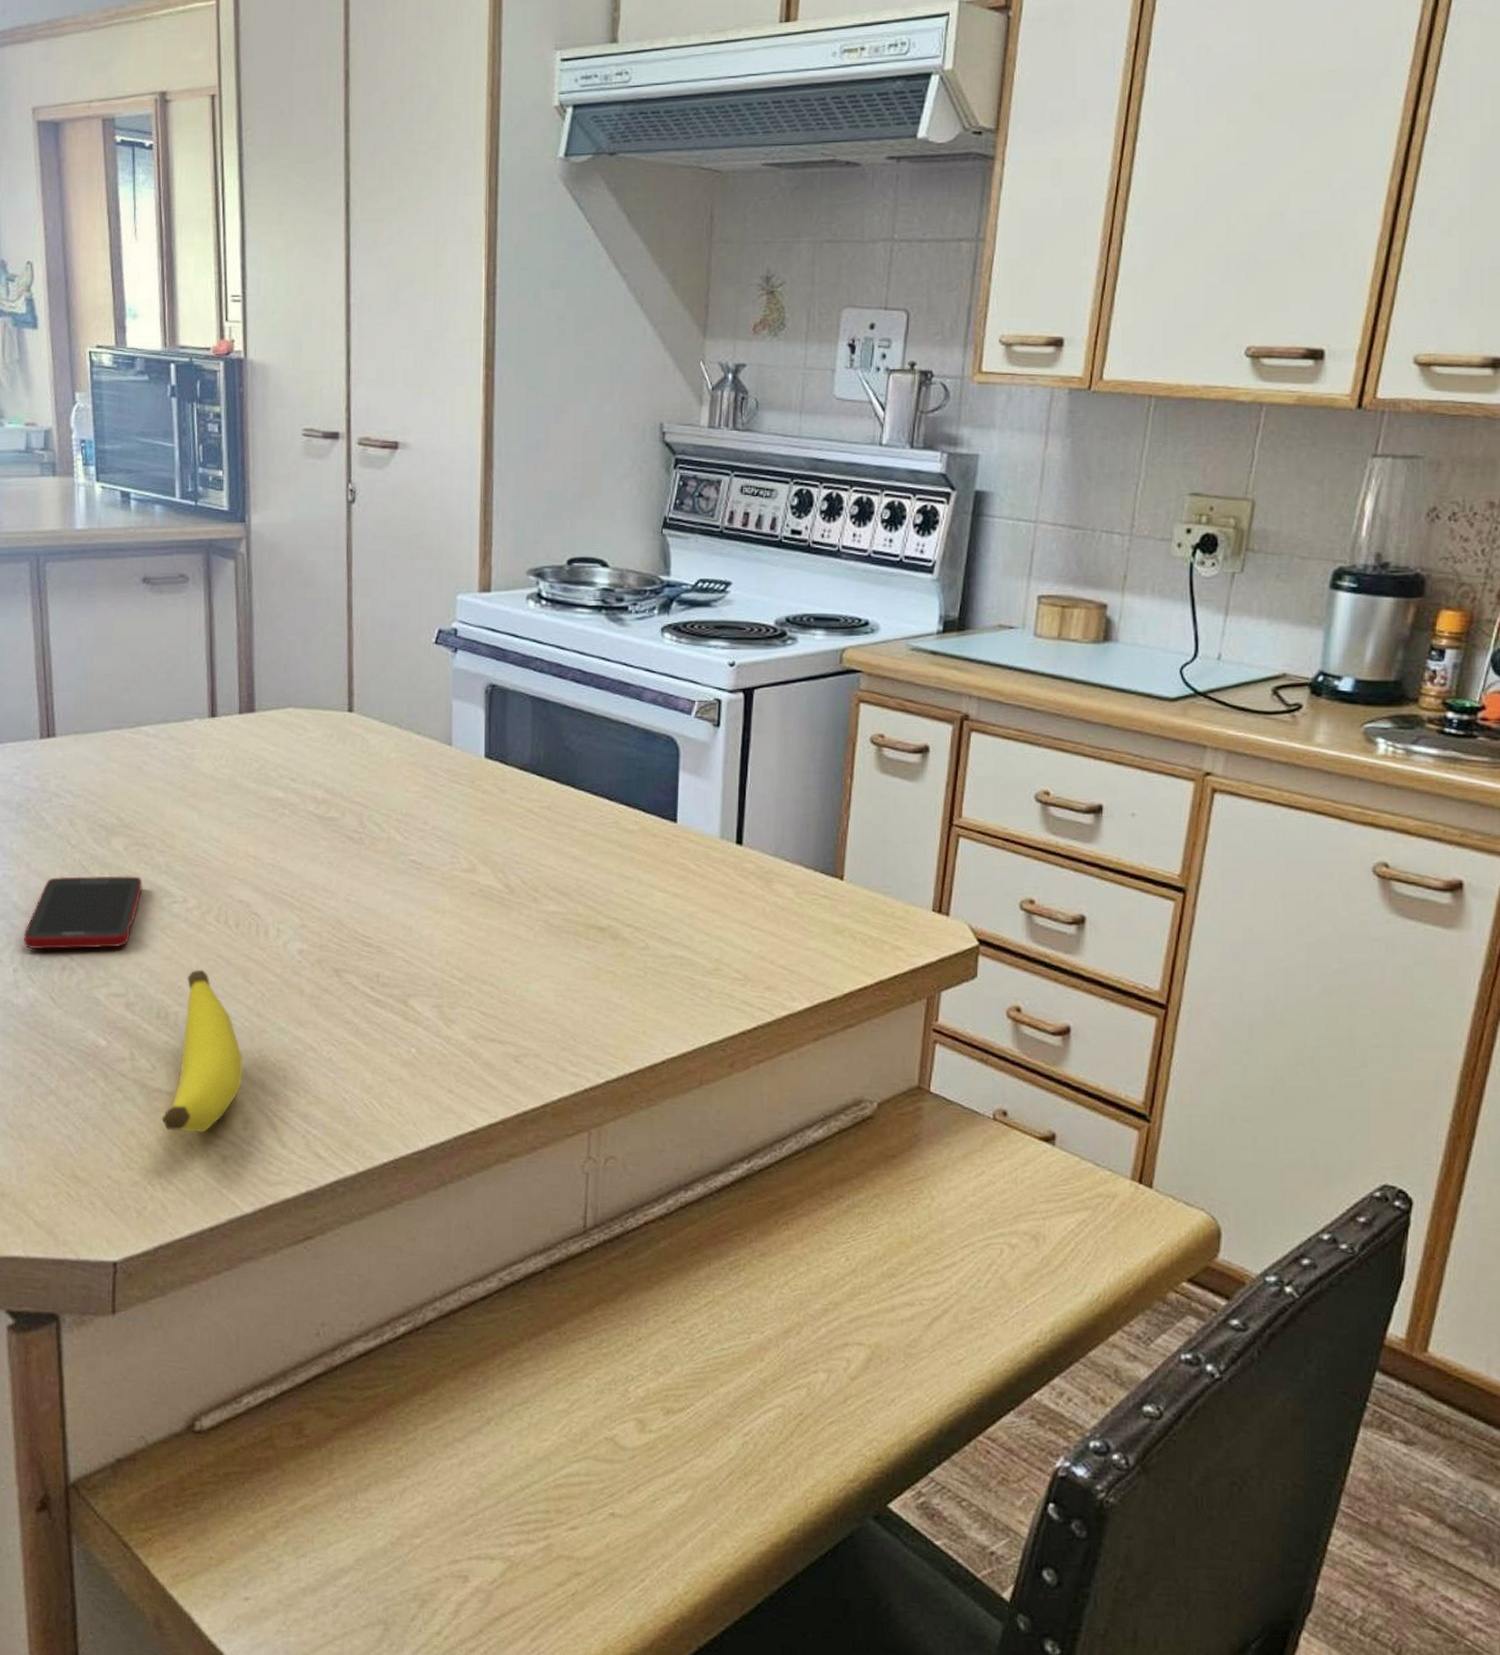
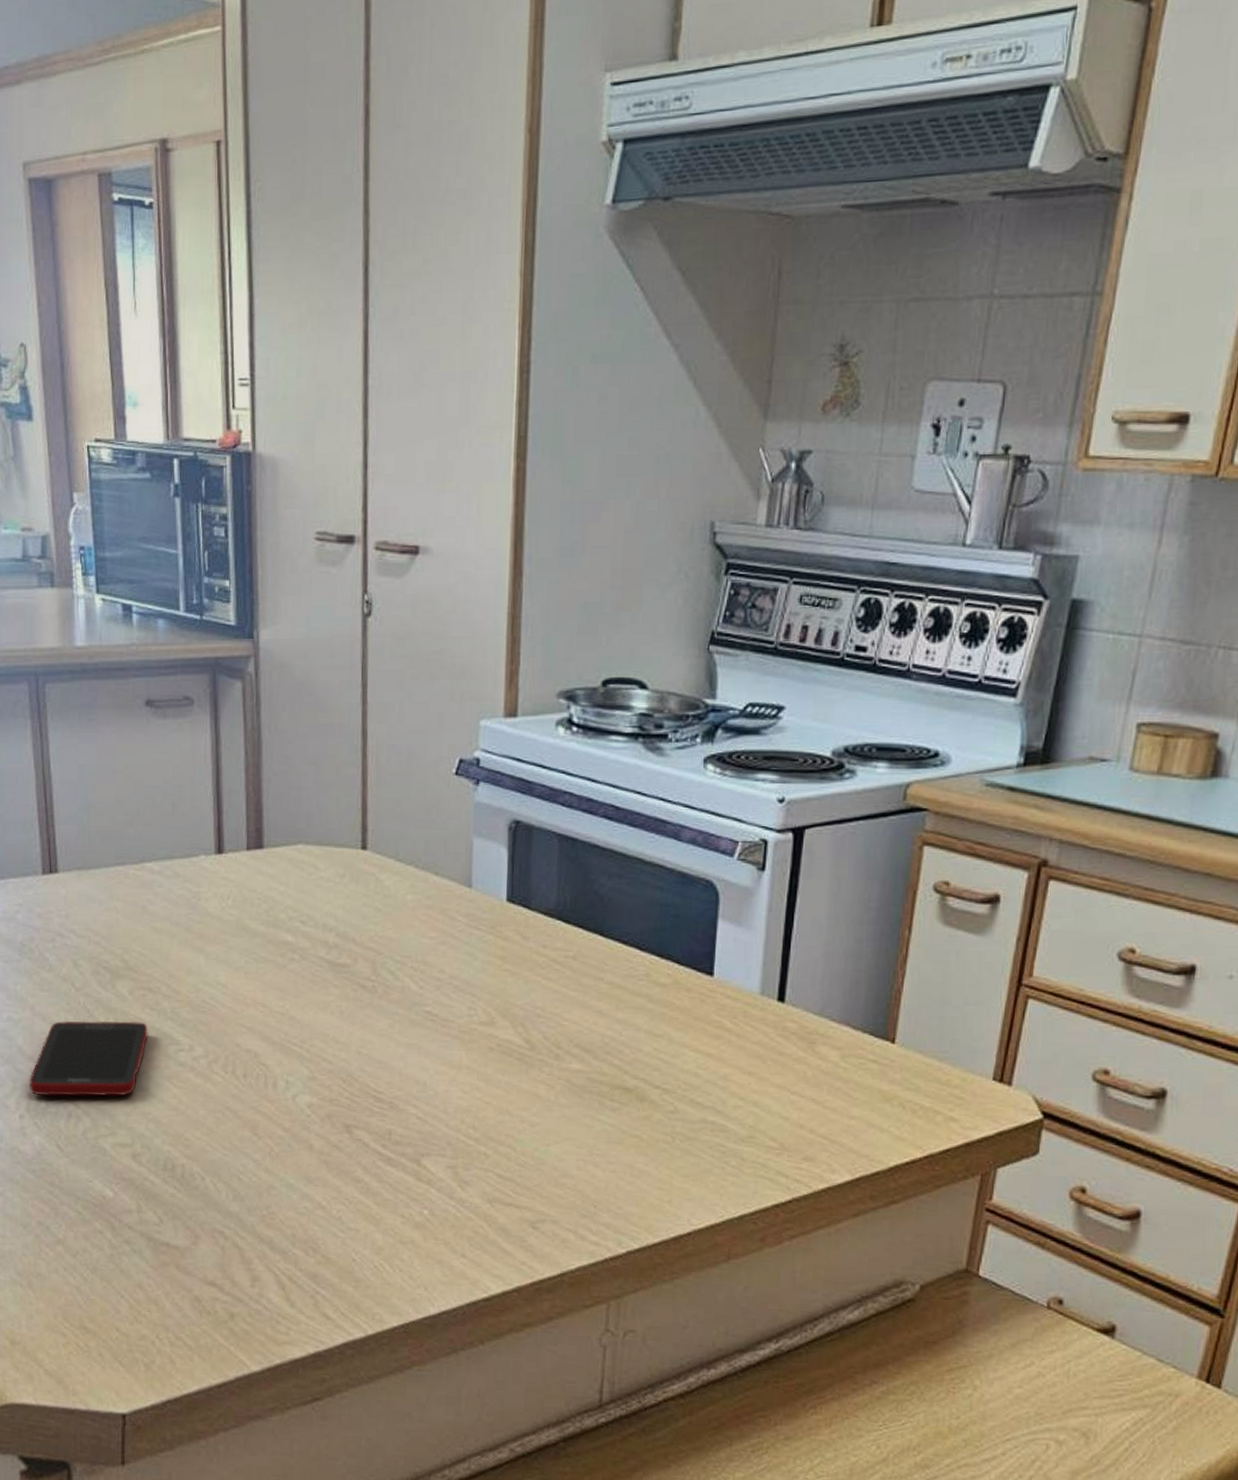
banana: present [162,969,243,1133] -> none [170,1121,251,1289]

